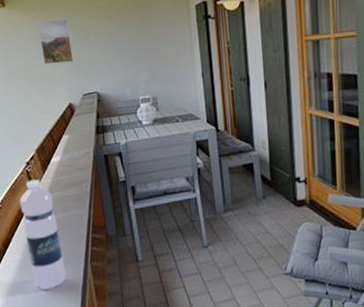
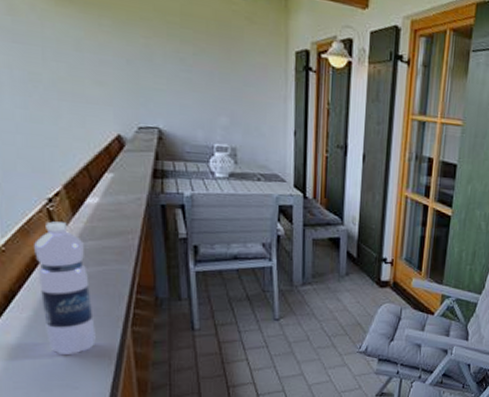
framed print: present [38,20,73,65] -> none [78,20,128,84]

